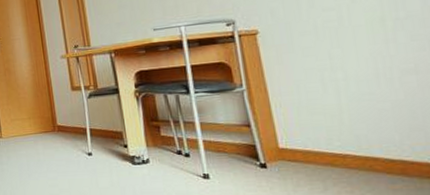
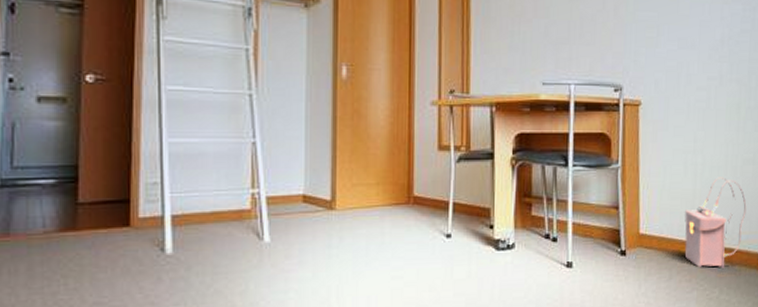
satchel: none [331,90,417,181] -> present [684,177,747,269]

